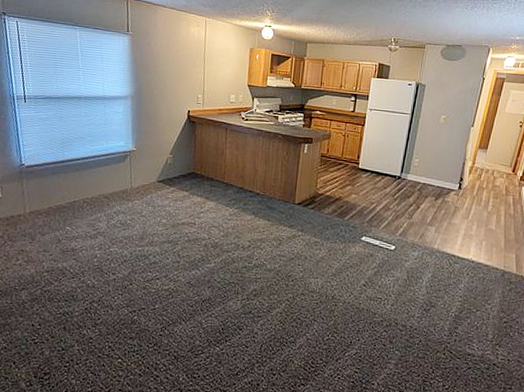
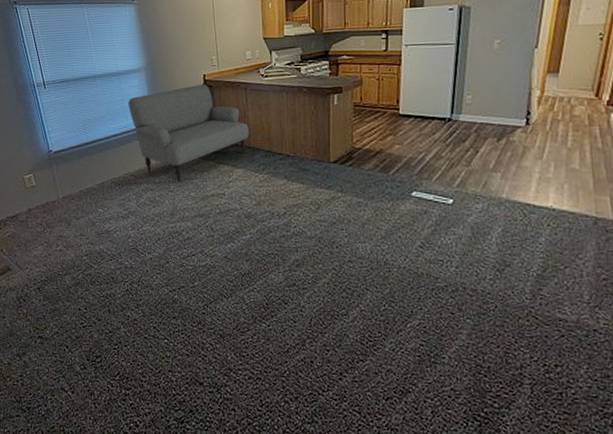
sofa: none [110,119,225,210] -> present [128,85,249,183]

